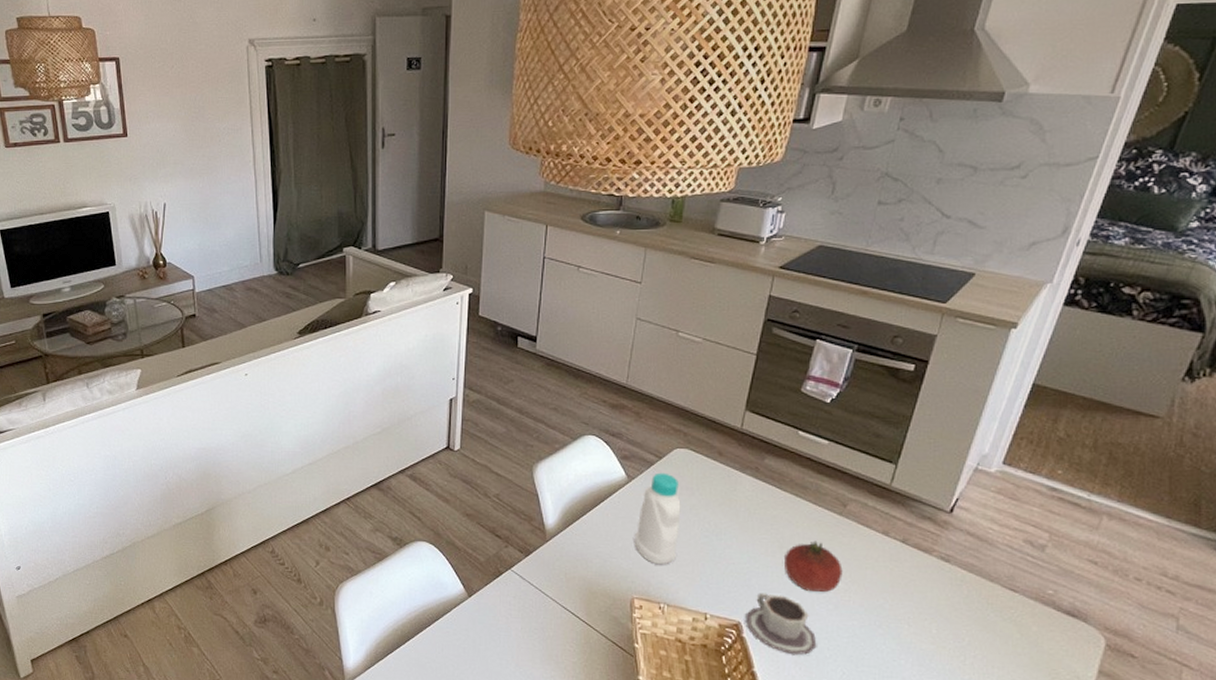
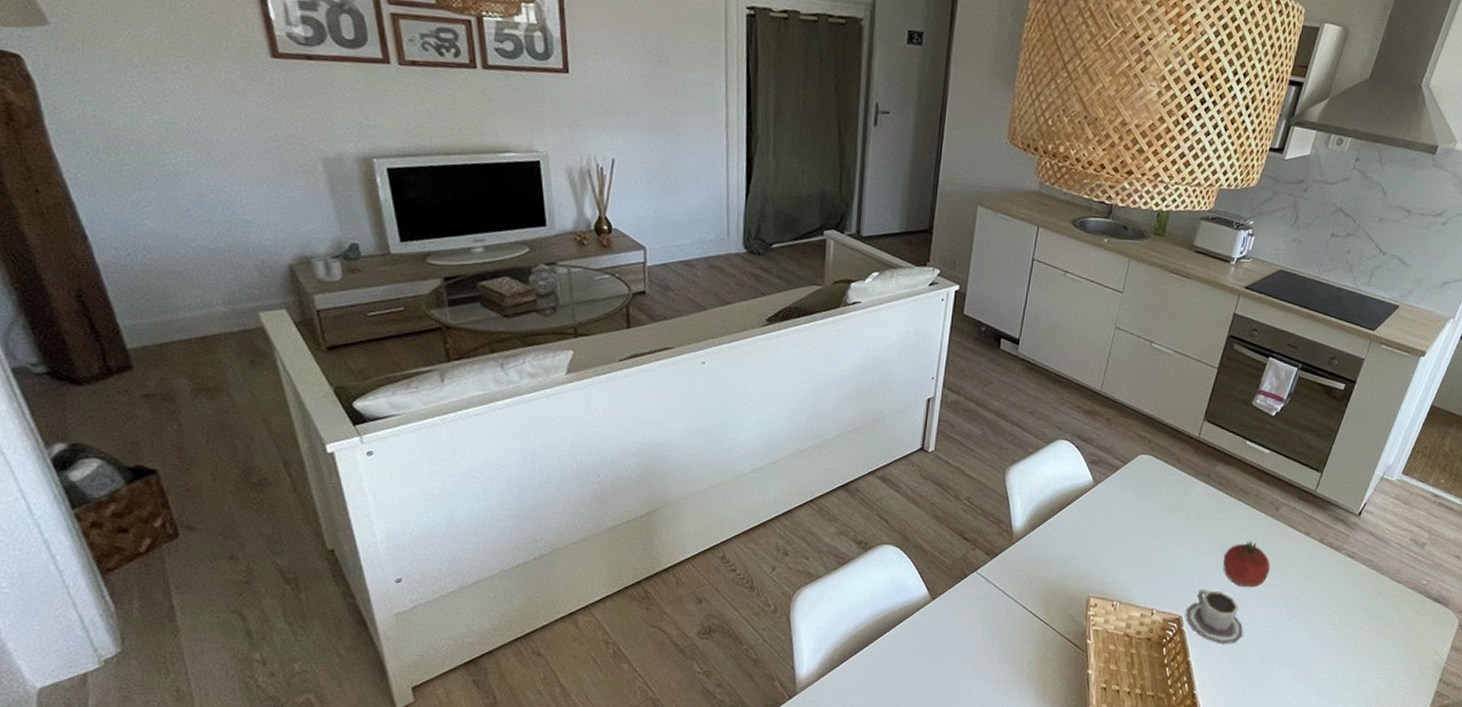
bottle: present [635,472,681,565] -> none [1095,477,1140,565]

